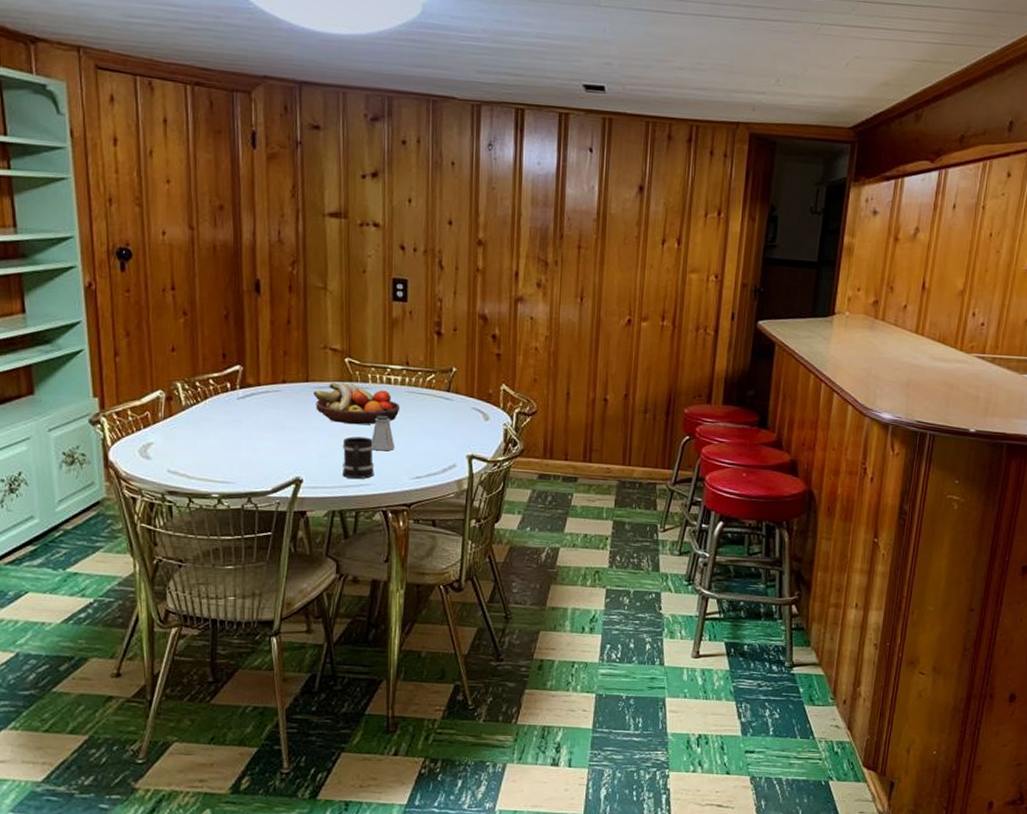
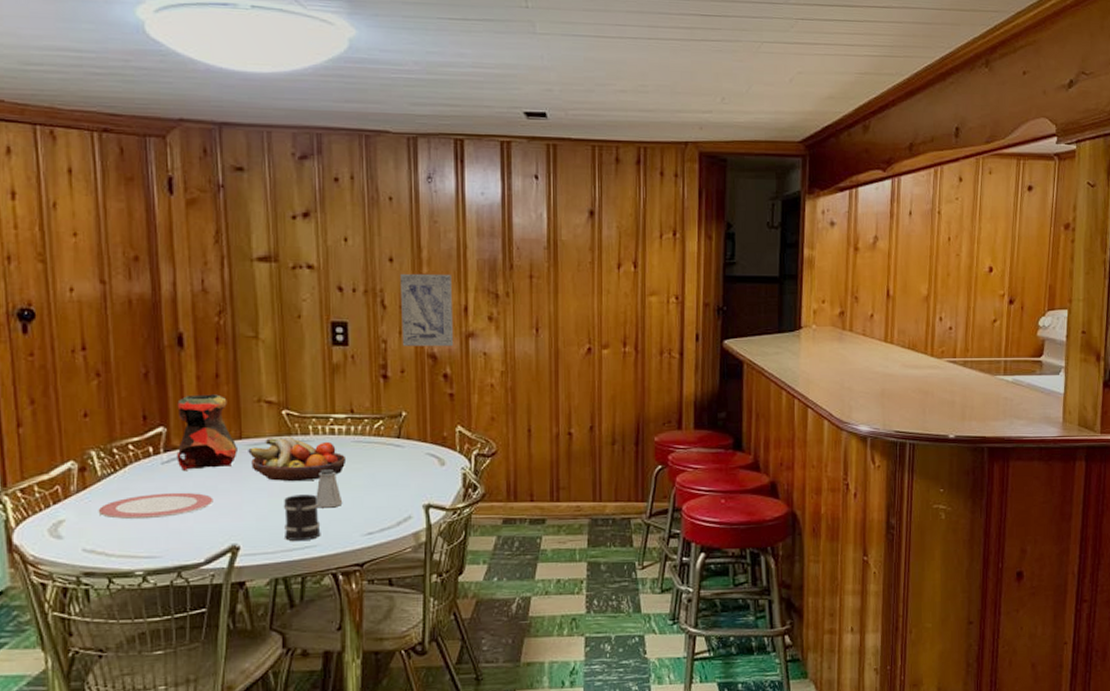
plate: none [181,425,281,448] -> present [98,492,213,520]
vase: none [251,338,304,407] -> present [177,394,237,470]
wall art: none [456,236,505,309] -> present [399,273,454,346]

